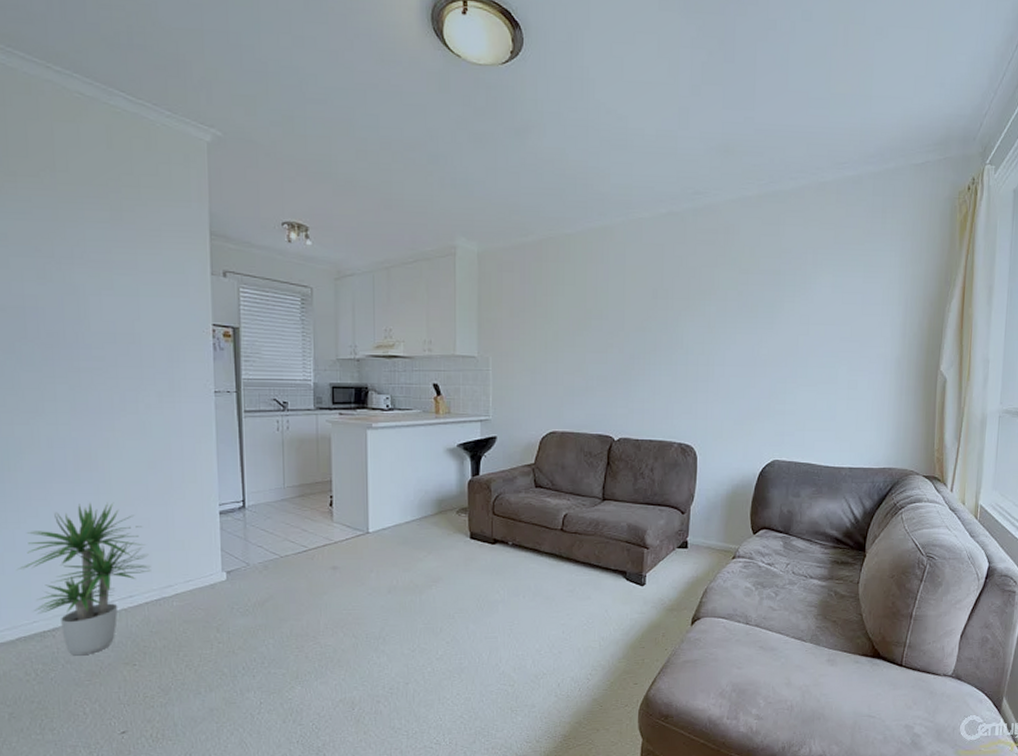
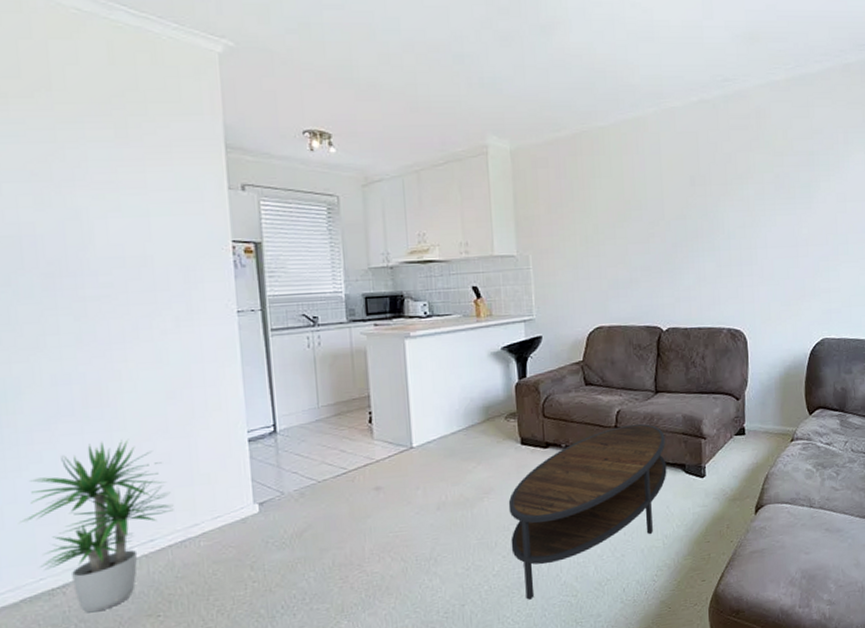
coffee table: none [455,528,609,685] -> present [508,424,667,600]

